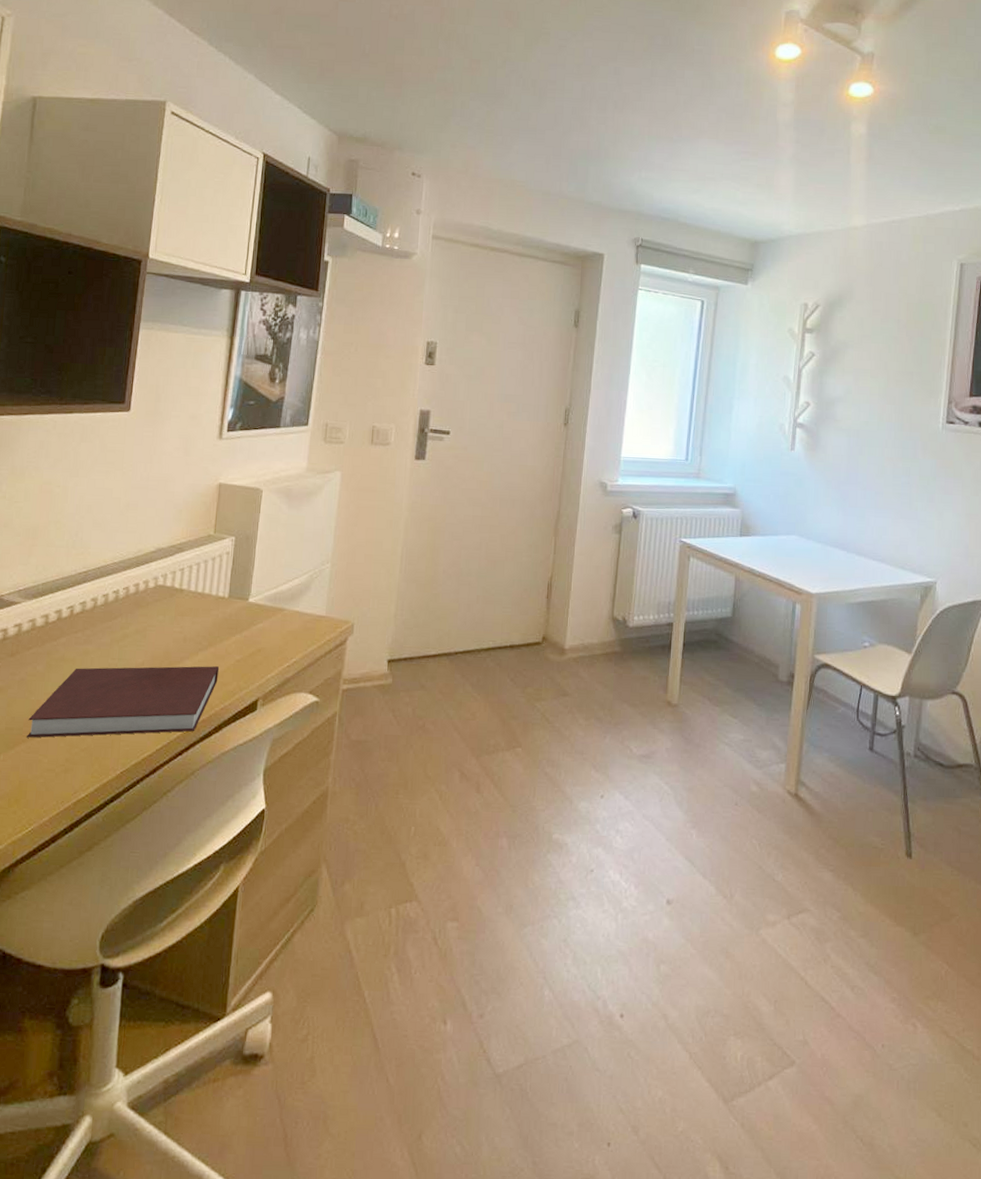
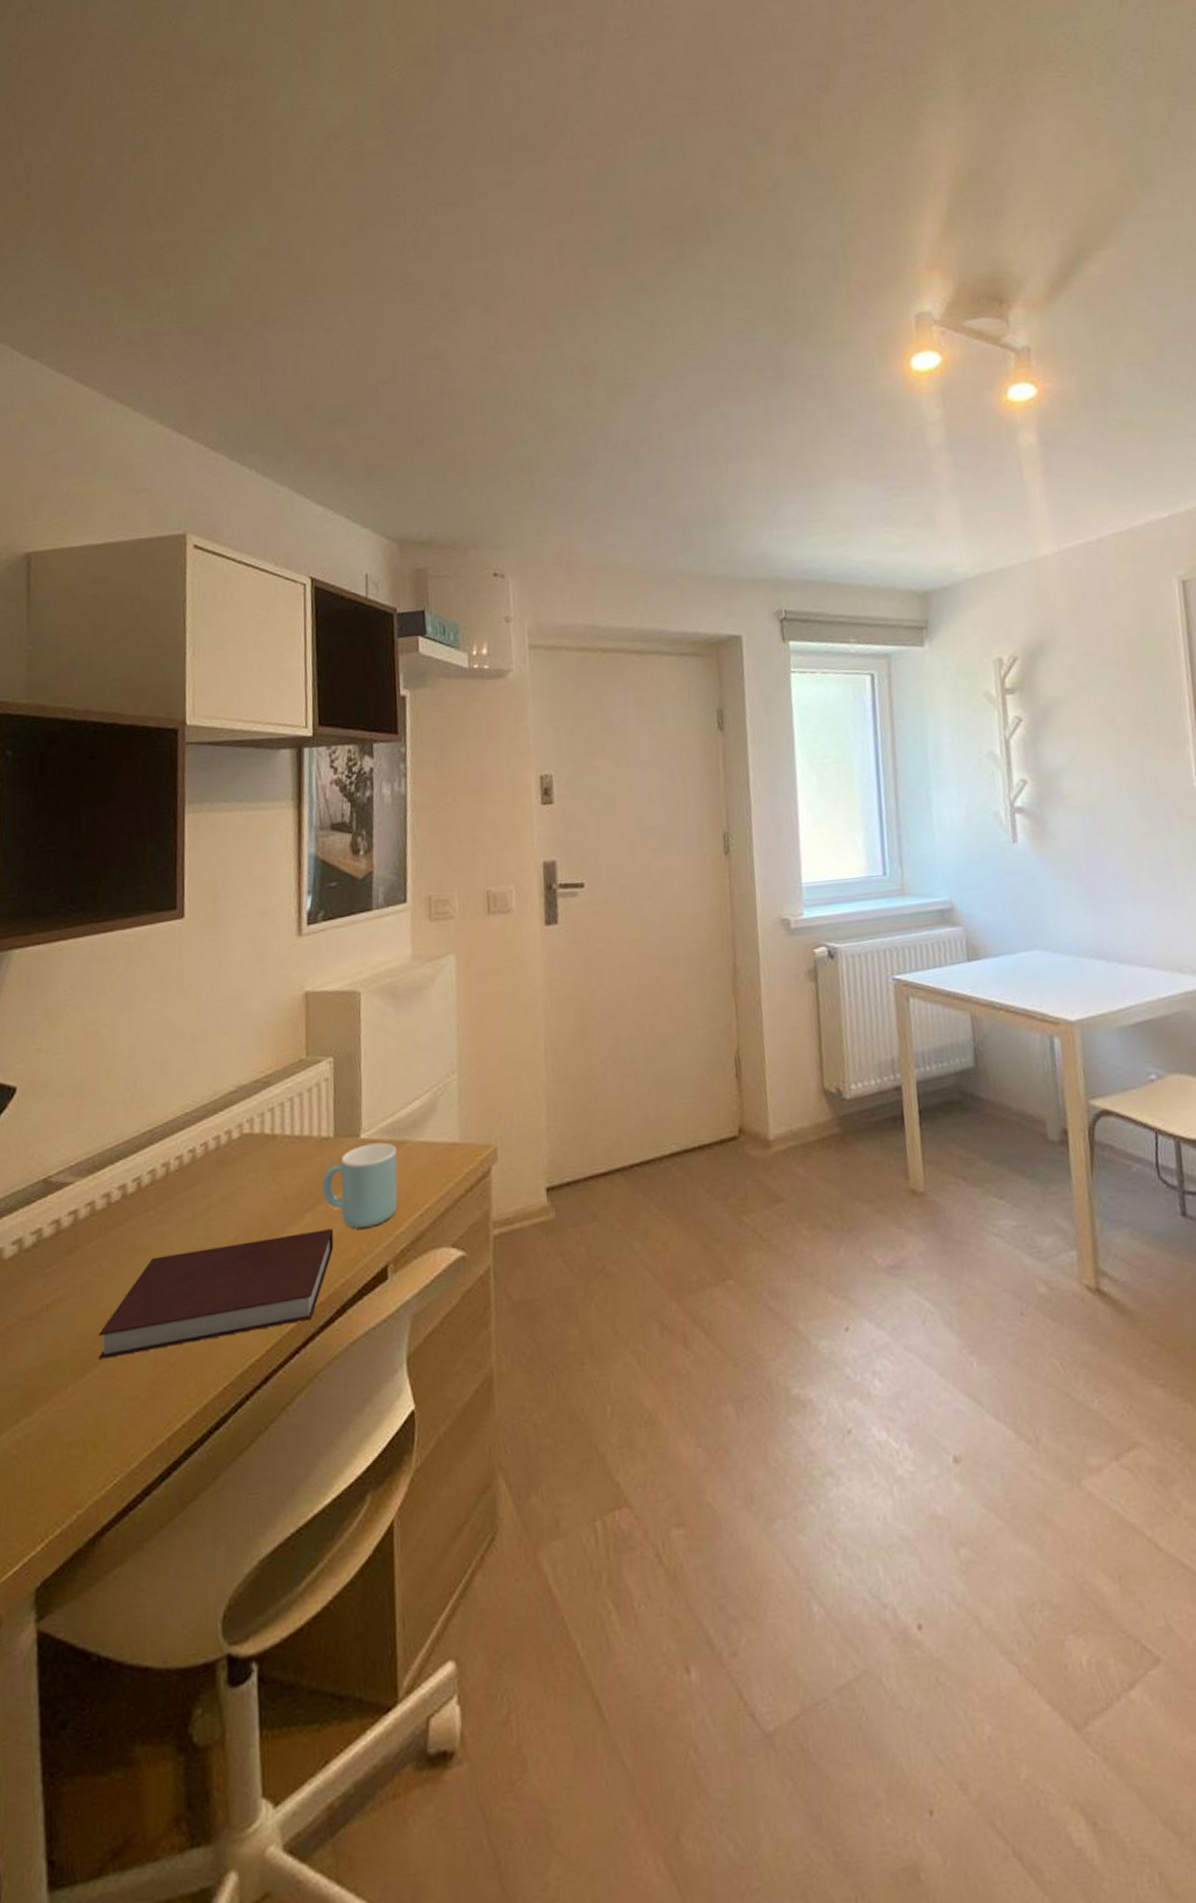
mug: none [214,606,276,669] -> present [322,1142,398,1228]

